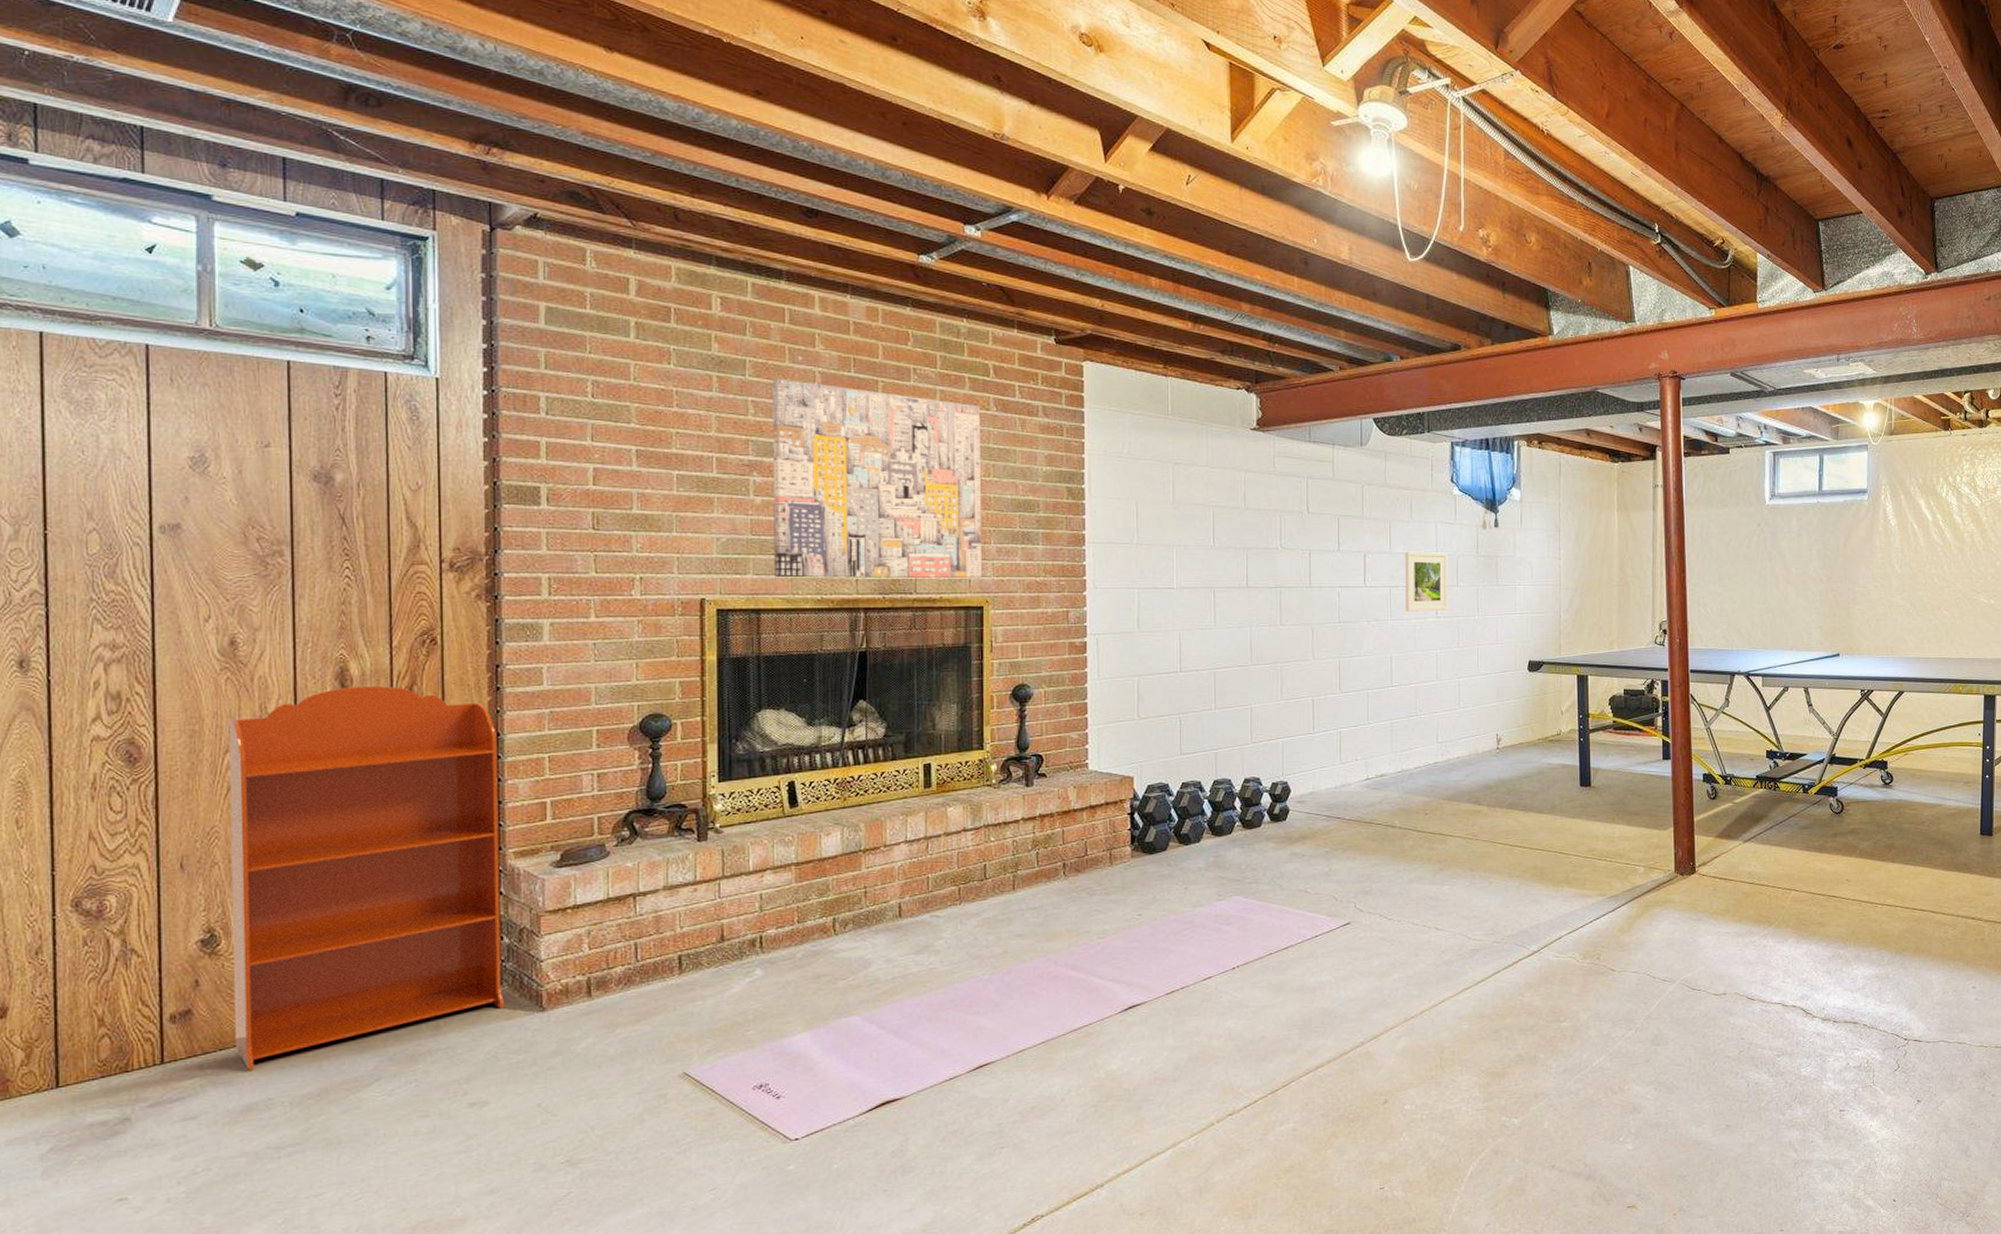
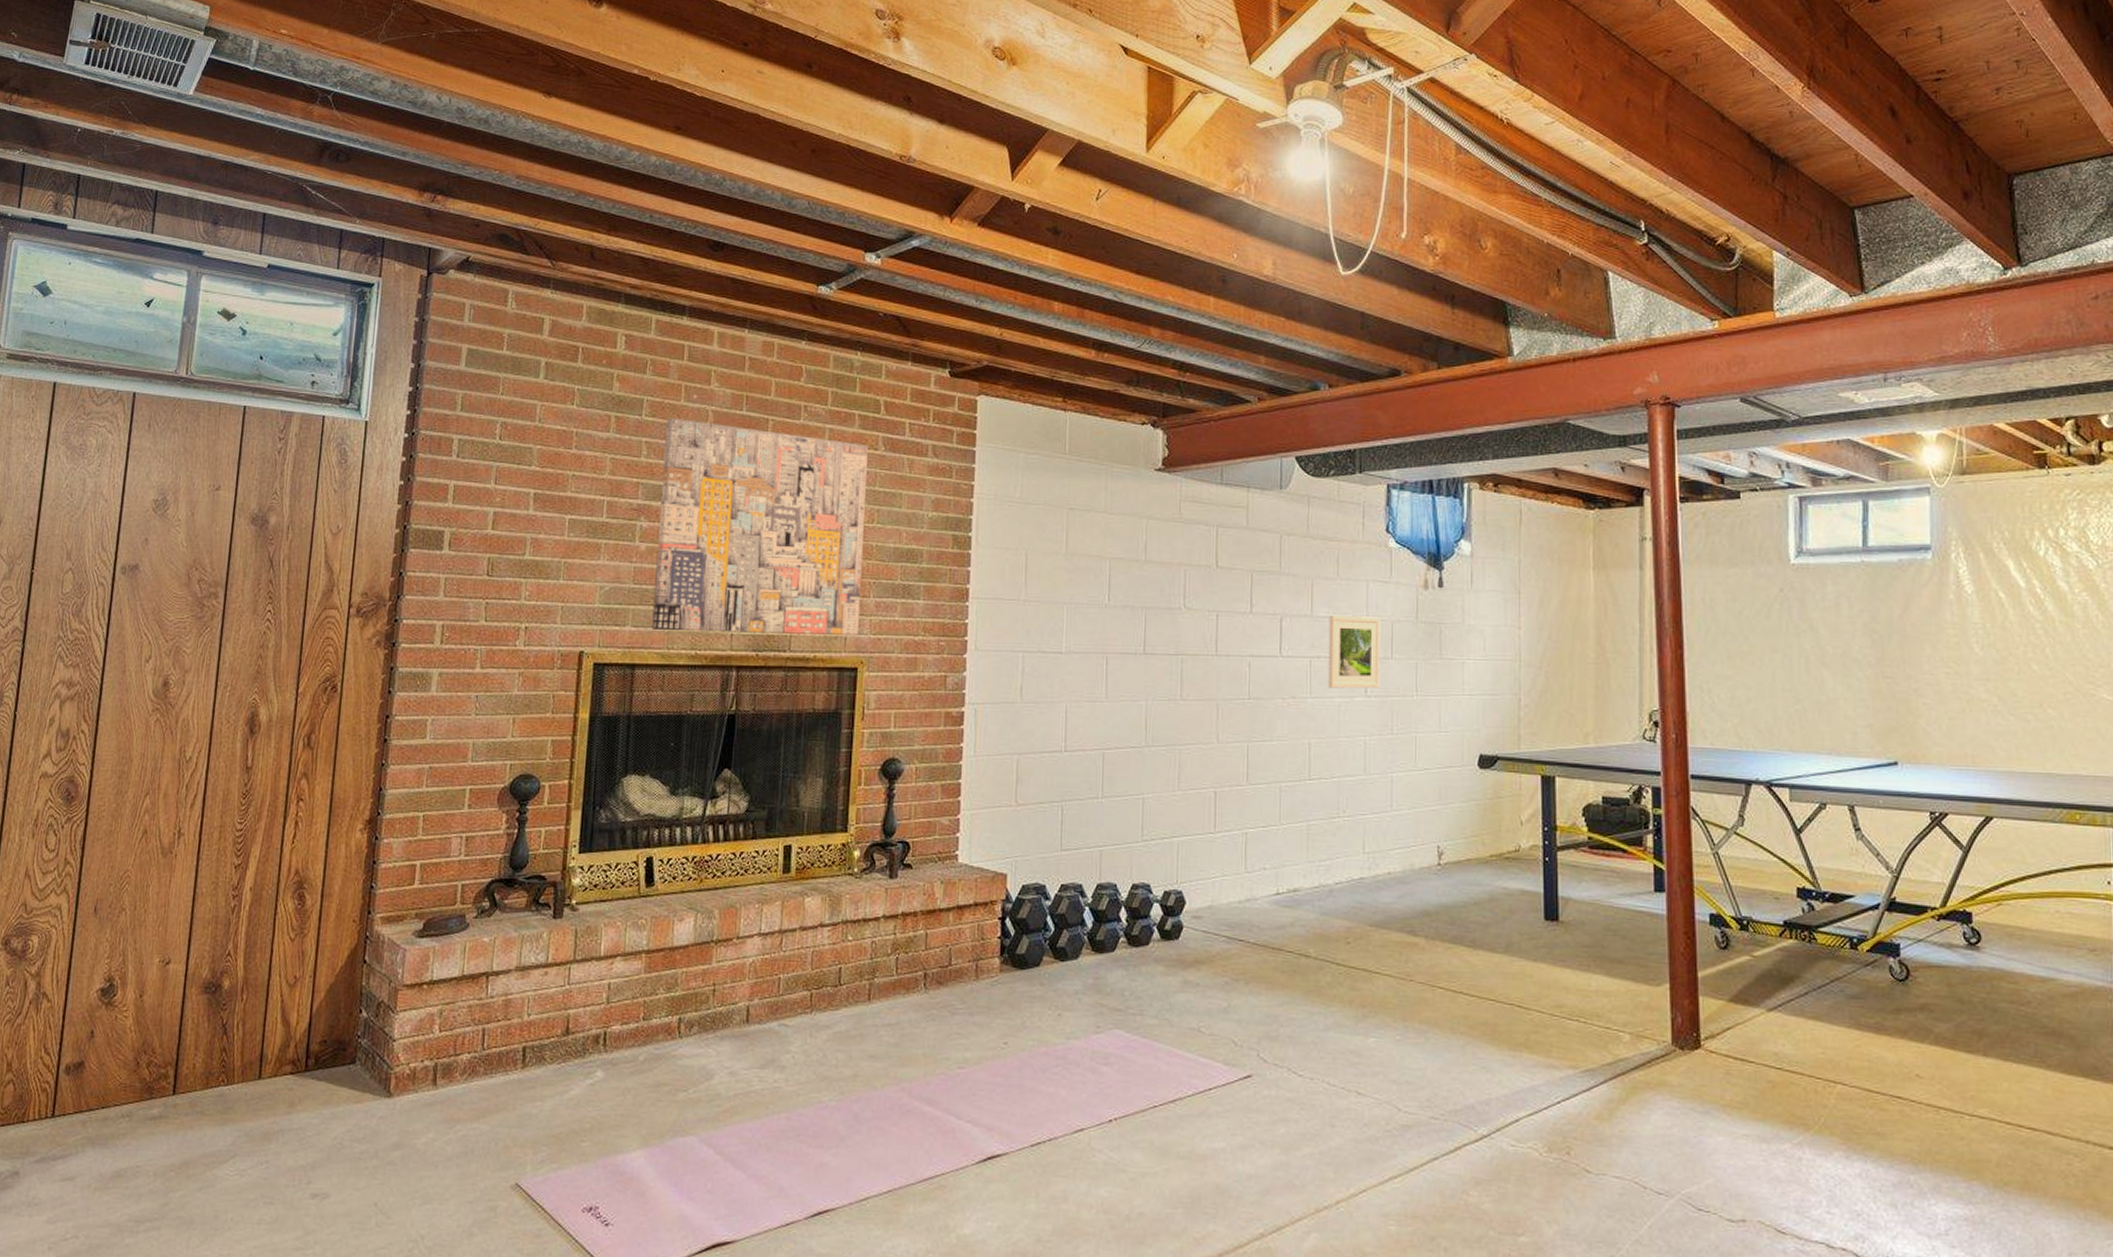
bookcase: present [228,685,504,1070] -> none [115,732,379,1133]

